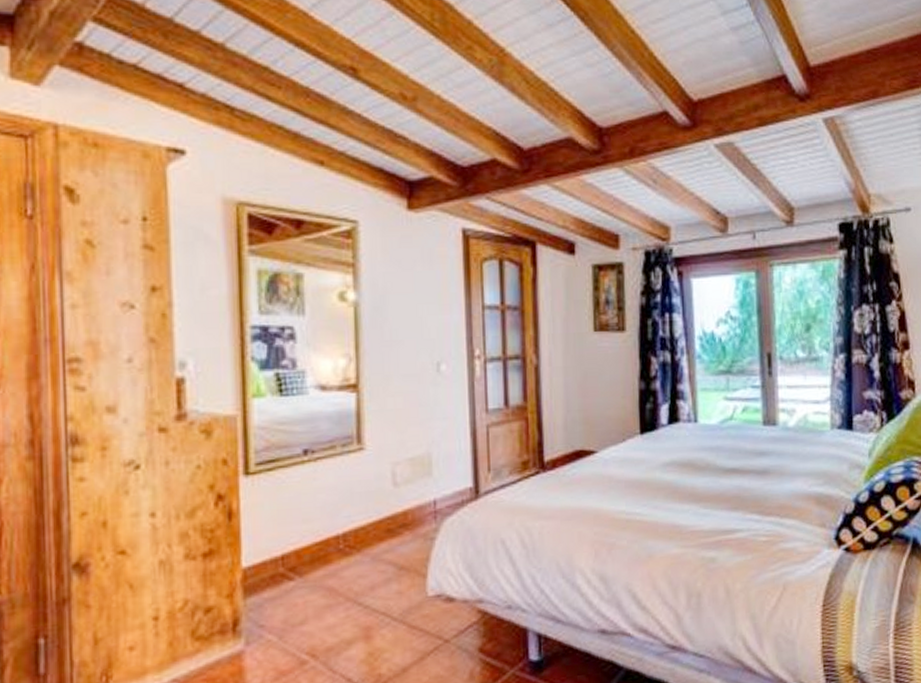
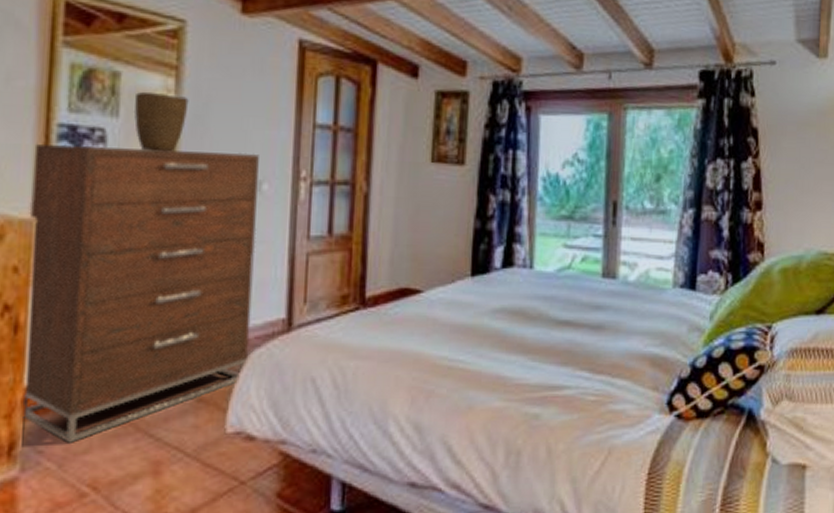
dresser: none [232,337,442,616] -> present [22,144,259,443]
vase: none [318,289,367,344] -> present [133,91,189,152]

